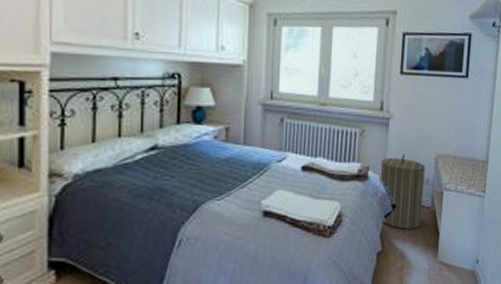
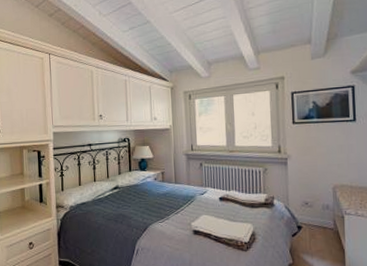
laundry hamper: present [379,154,425,230] -> none [283,185,326,247]

